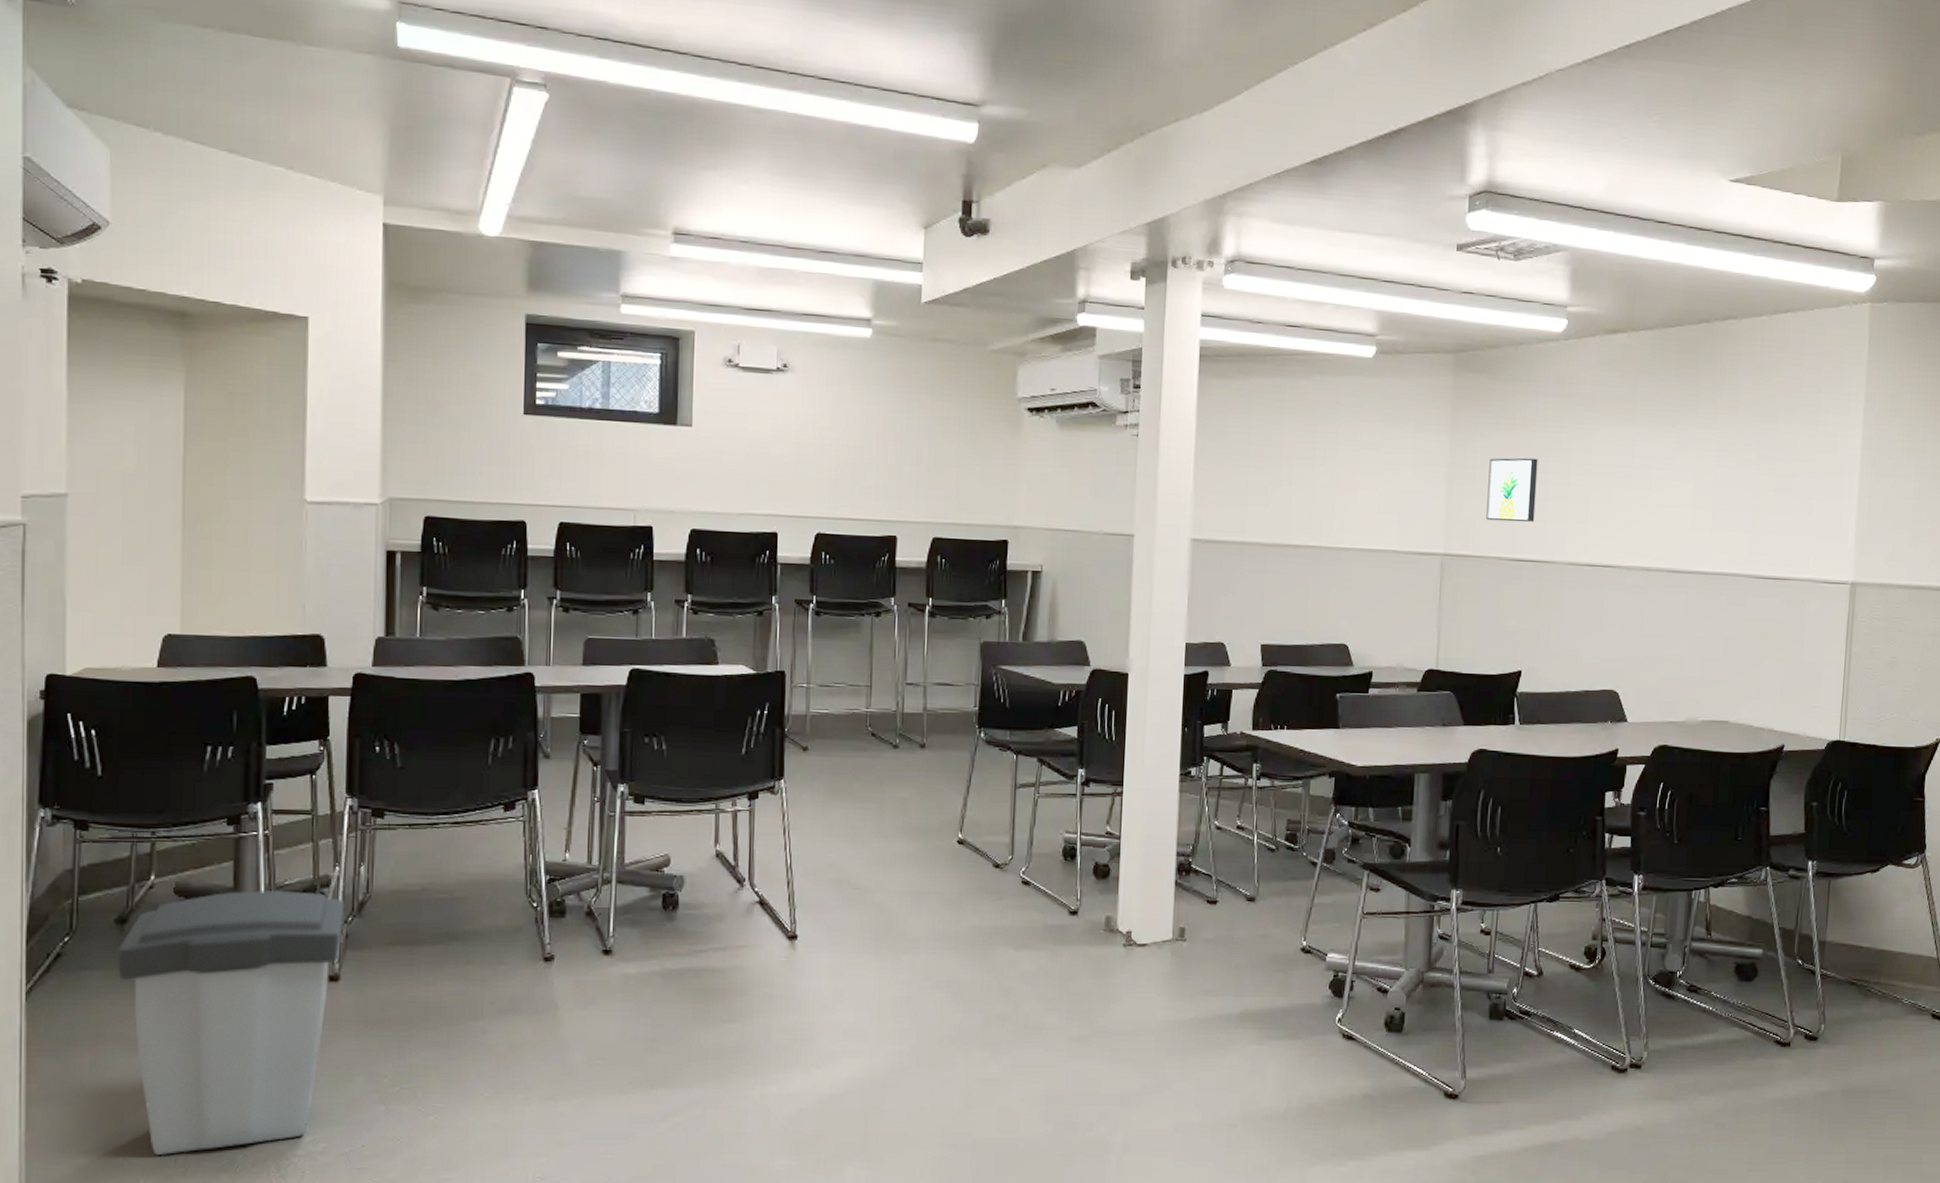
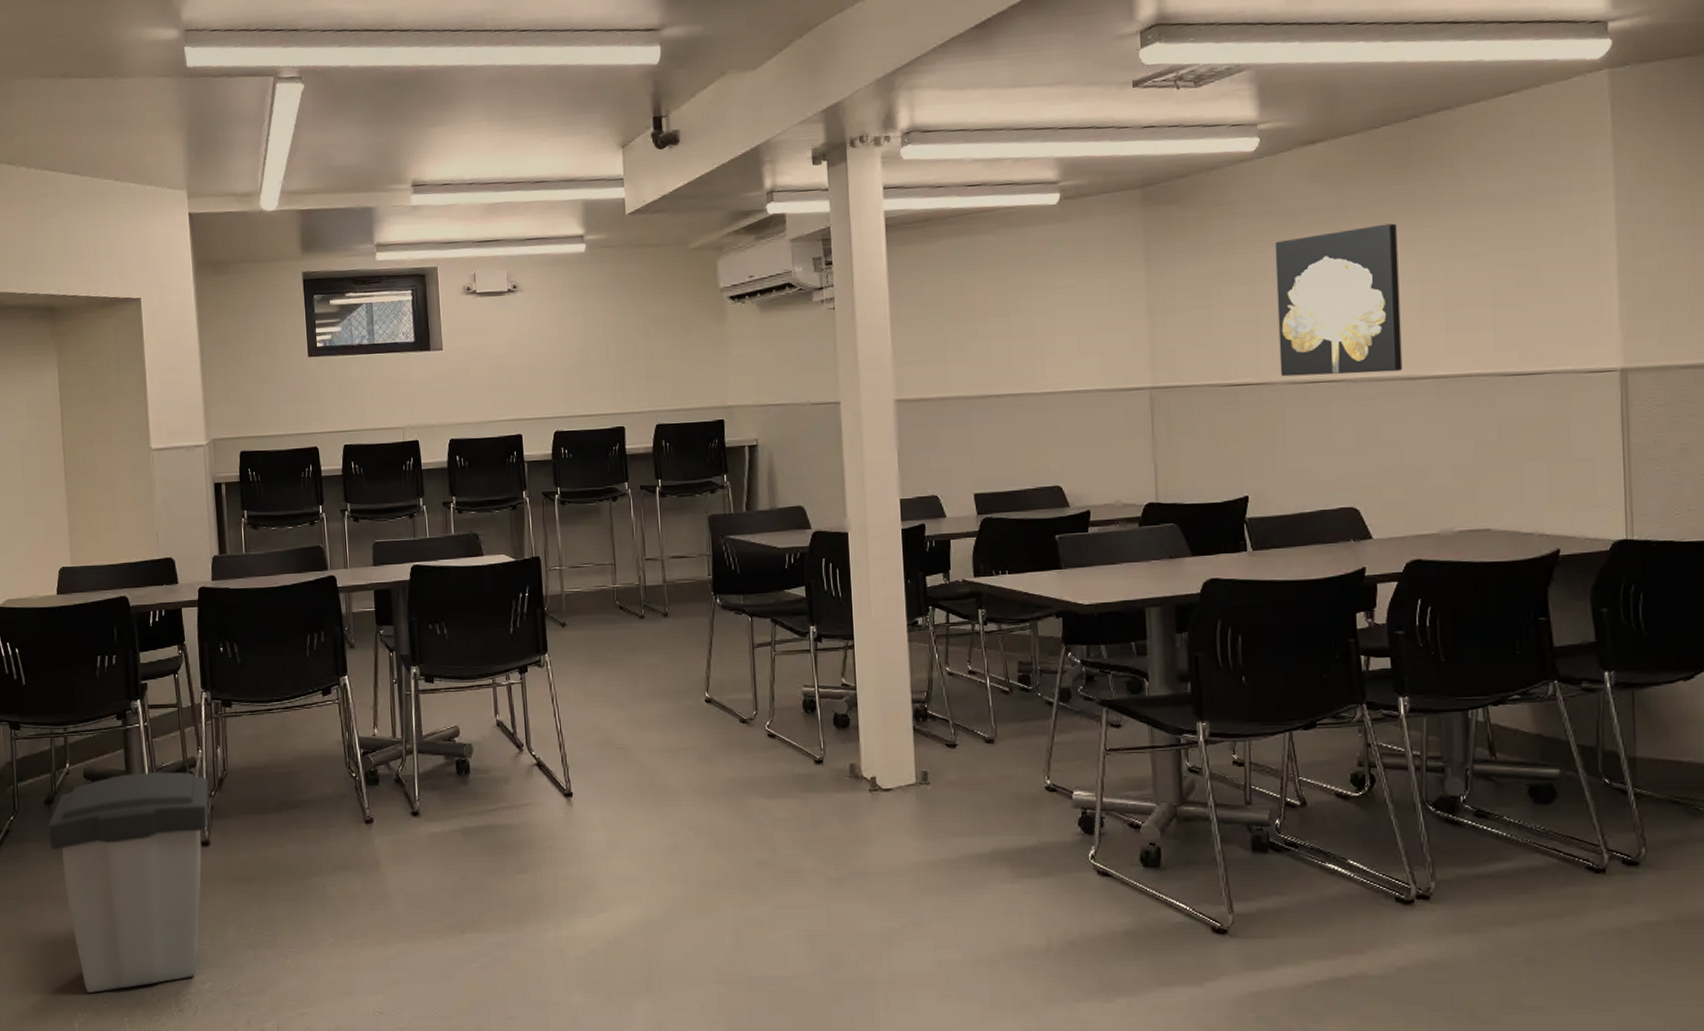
wall art: present [1486,457,1538,522] -> none [1190,281,1246,349]
wall art: none [1563,420,1680,564] -> present [1274,223,1403,377]

